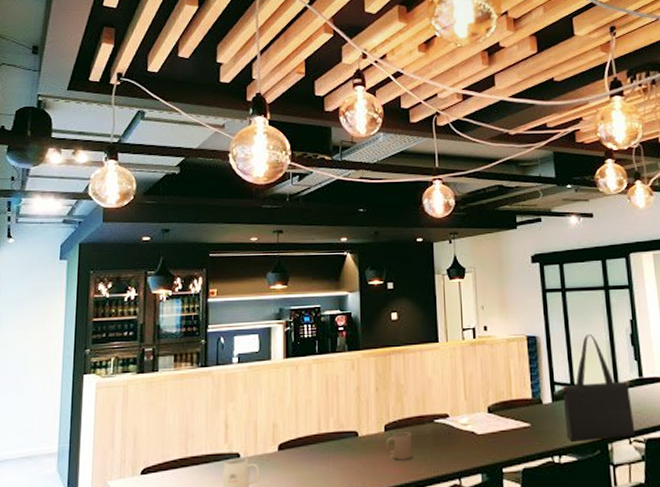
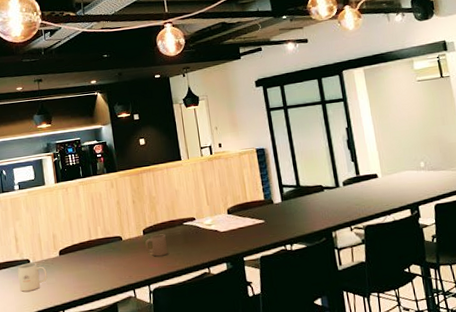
tote bag: present [562,334,636,441] -> none [289,143,356,232]

